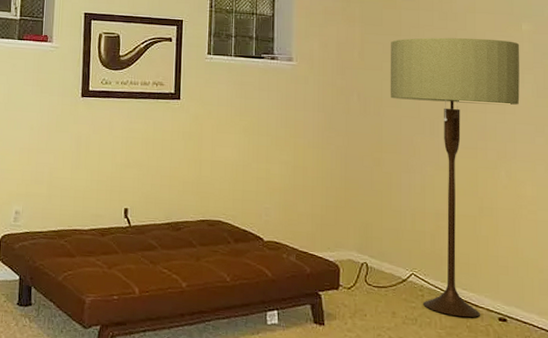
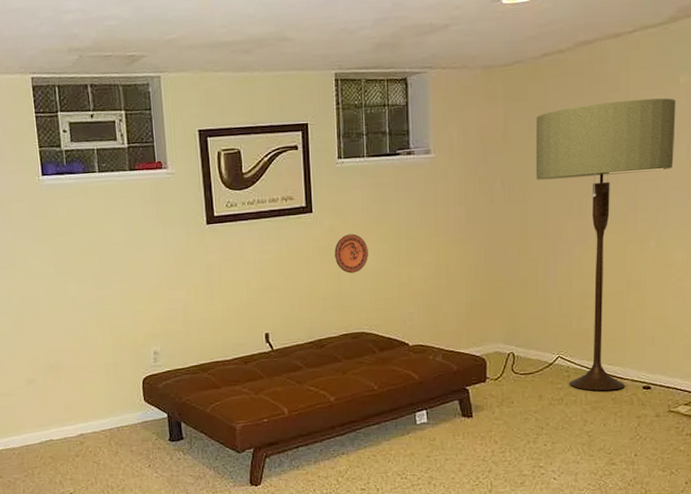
decorative plate: none [198,124,230,162] -> present [334,234,368,274]

